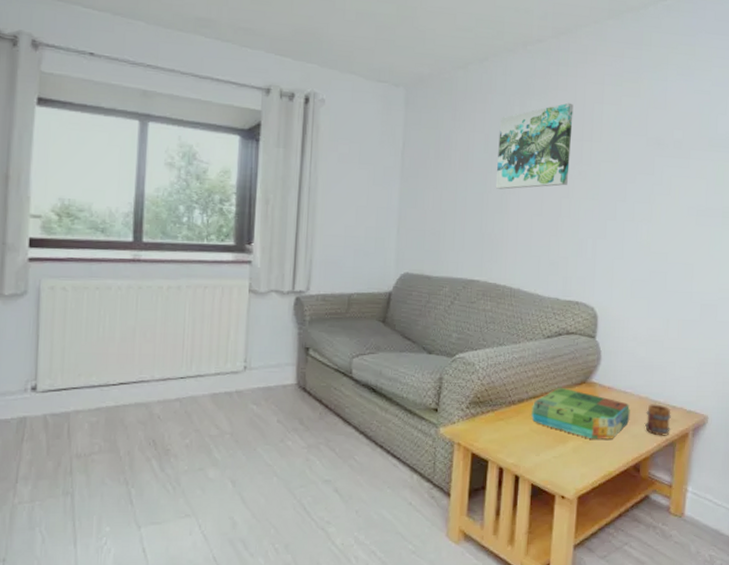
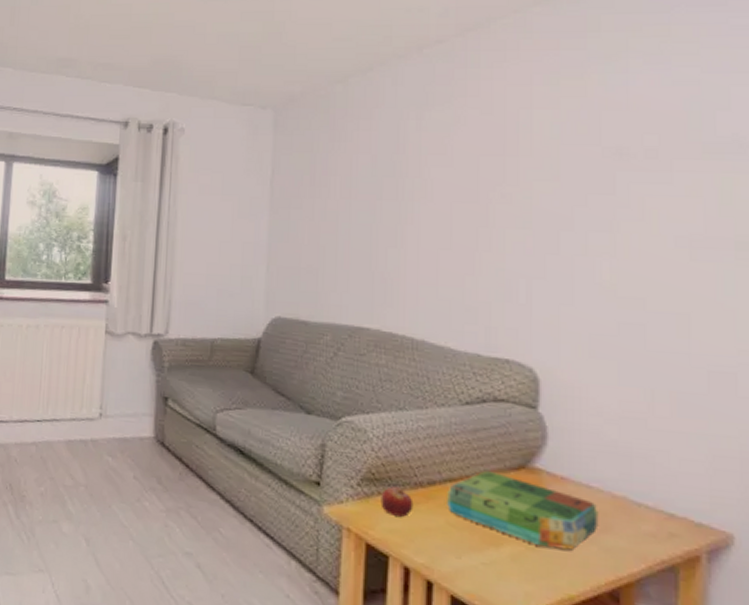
fruit: none [483,407,508,429] -> present [381,487,414,517]
wall art: present [495,102,574,190] -> none [387,111,490,219]
mug: present [645,404,671,436] -> none [624,507,668,556]

